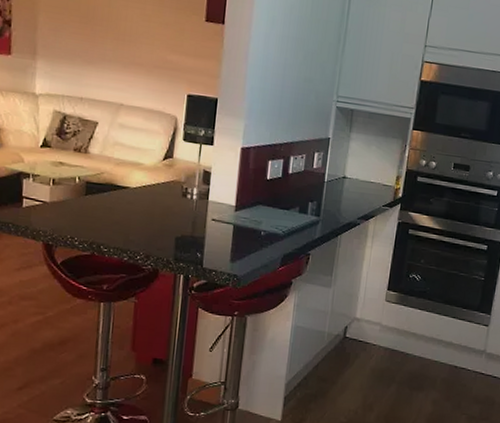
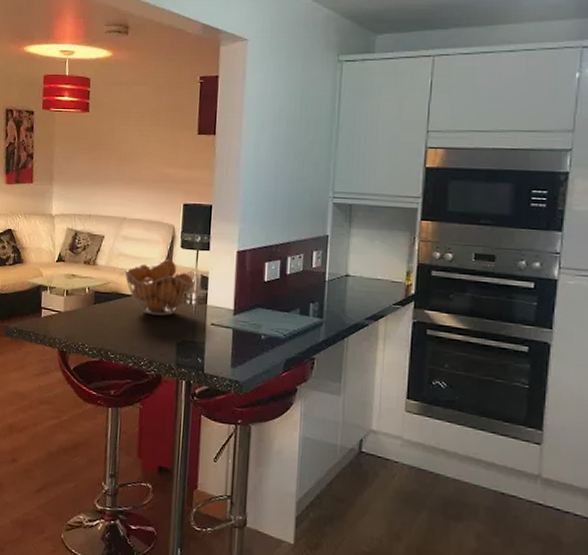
fruit basket: none [121,151,199,210] -> present [125,258,197,316]

